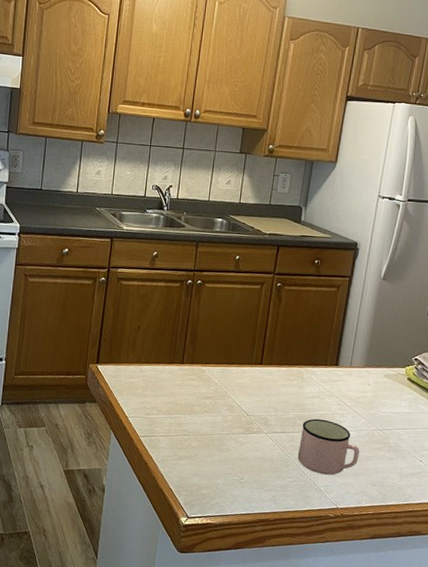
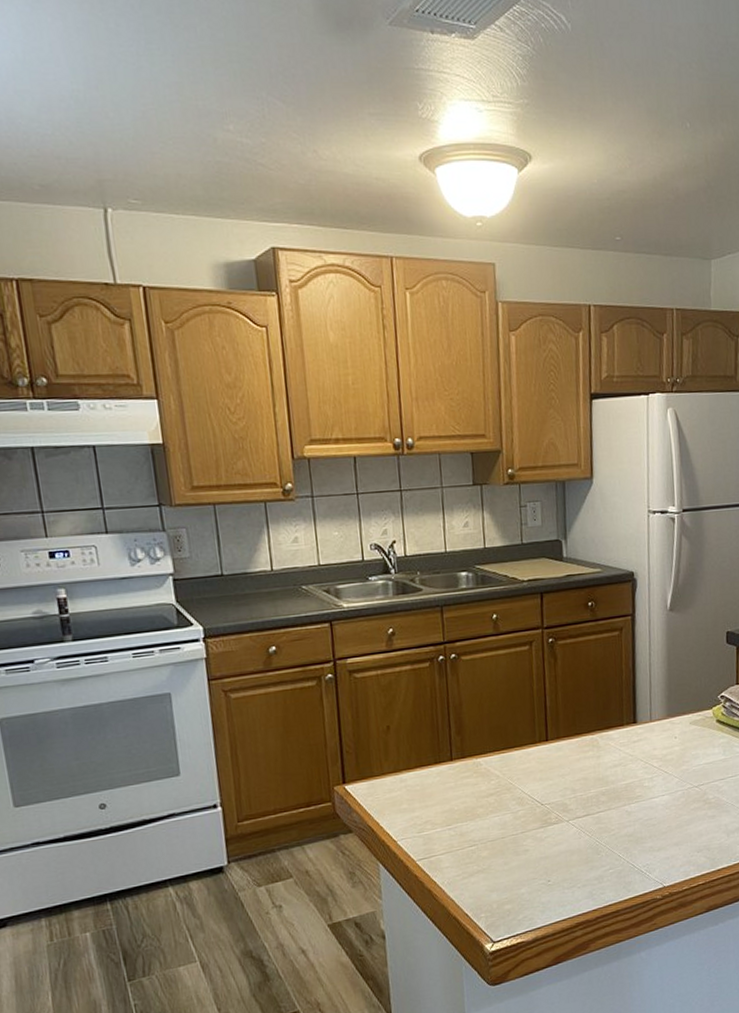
mug: present [297,418,360,475] -> none [608,789,678,854]

